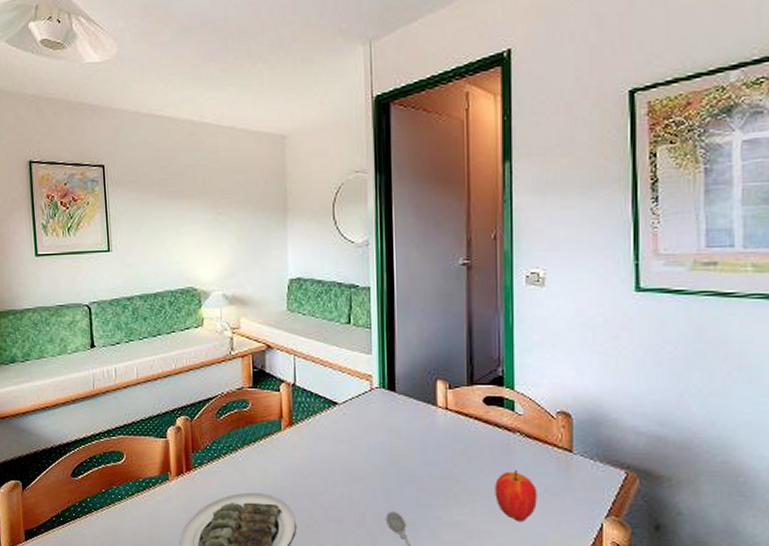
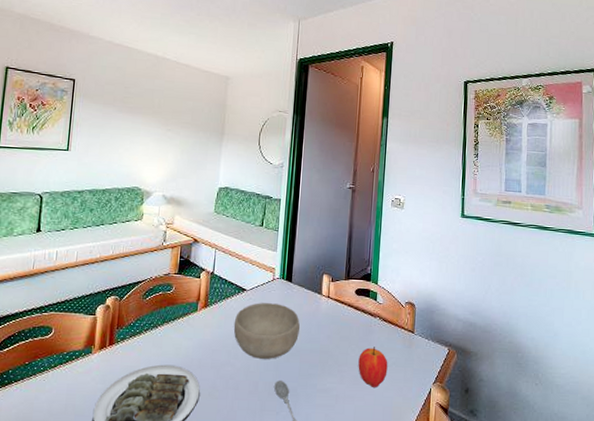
bowl: none [327,418,411,486] -> present [233,303,300,359]

